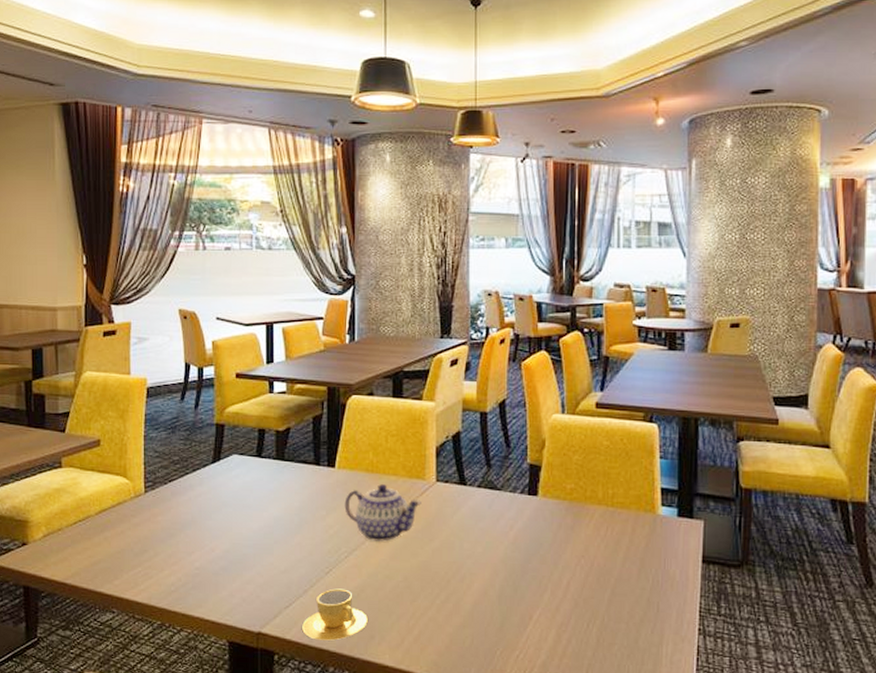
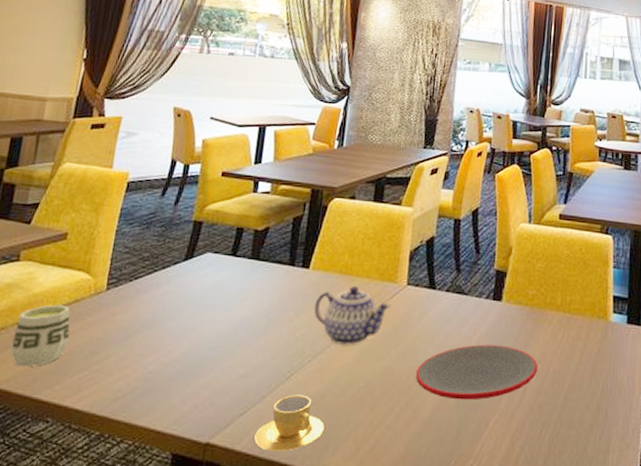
cup: none [69,507,119,564] -> present [10,304,70,367]
plate: none [453,540,581,594] -> present [415,344,538,400]

